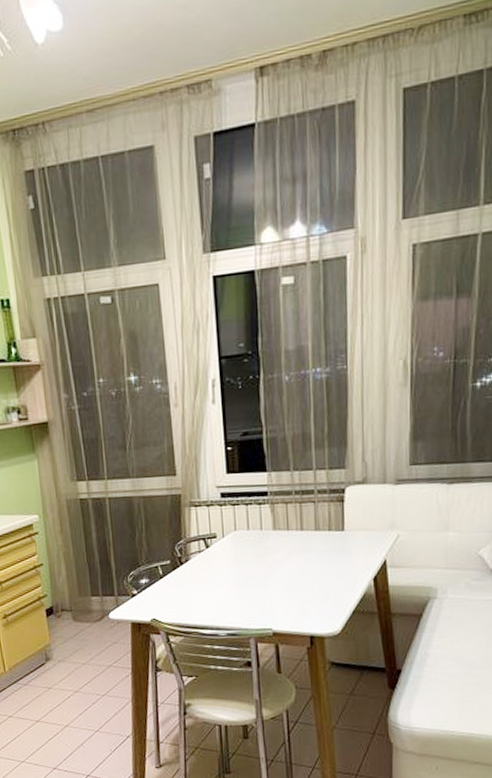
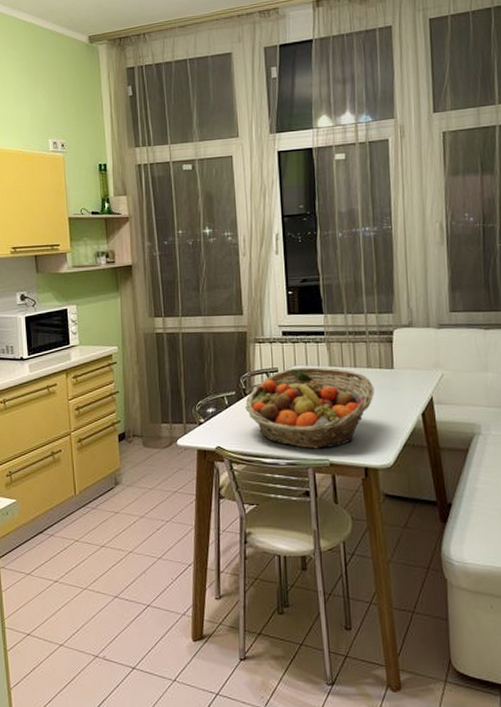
fruit basket: none [181,531,322,619] -> present [245,367,374,449]

